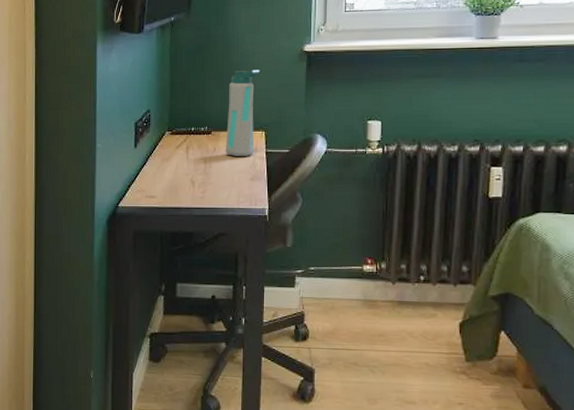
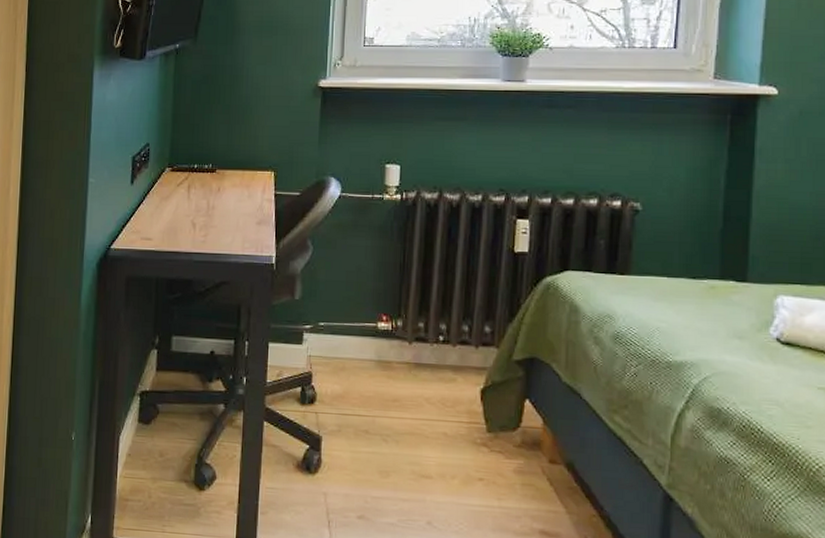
water bottle: present [225,69,259,156] -> none [230,104,270,198]

